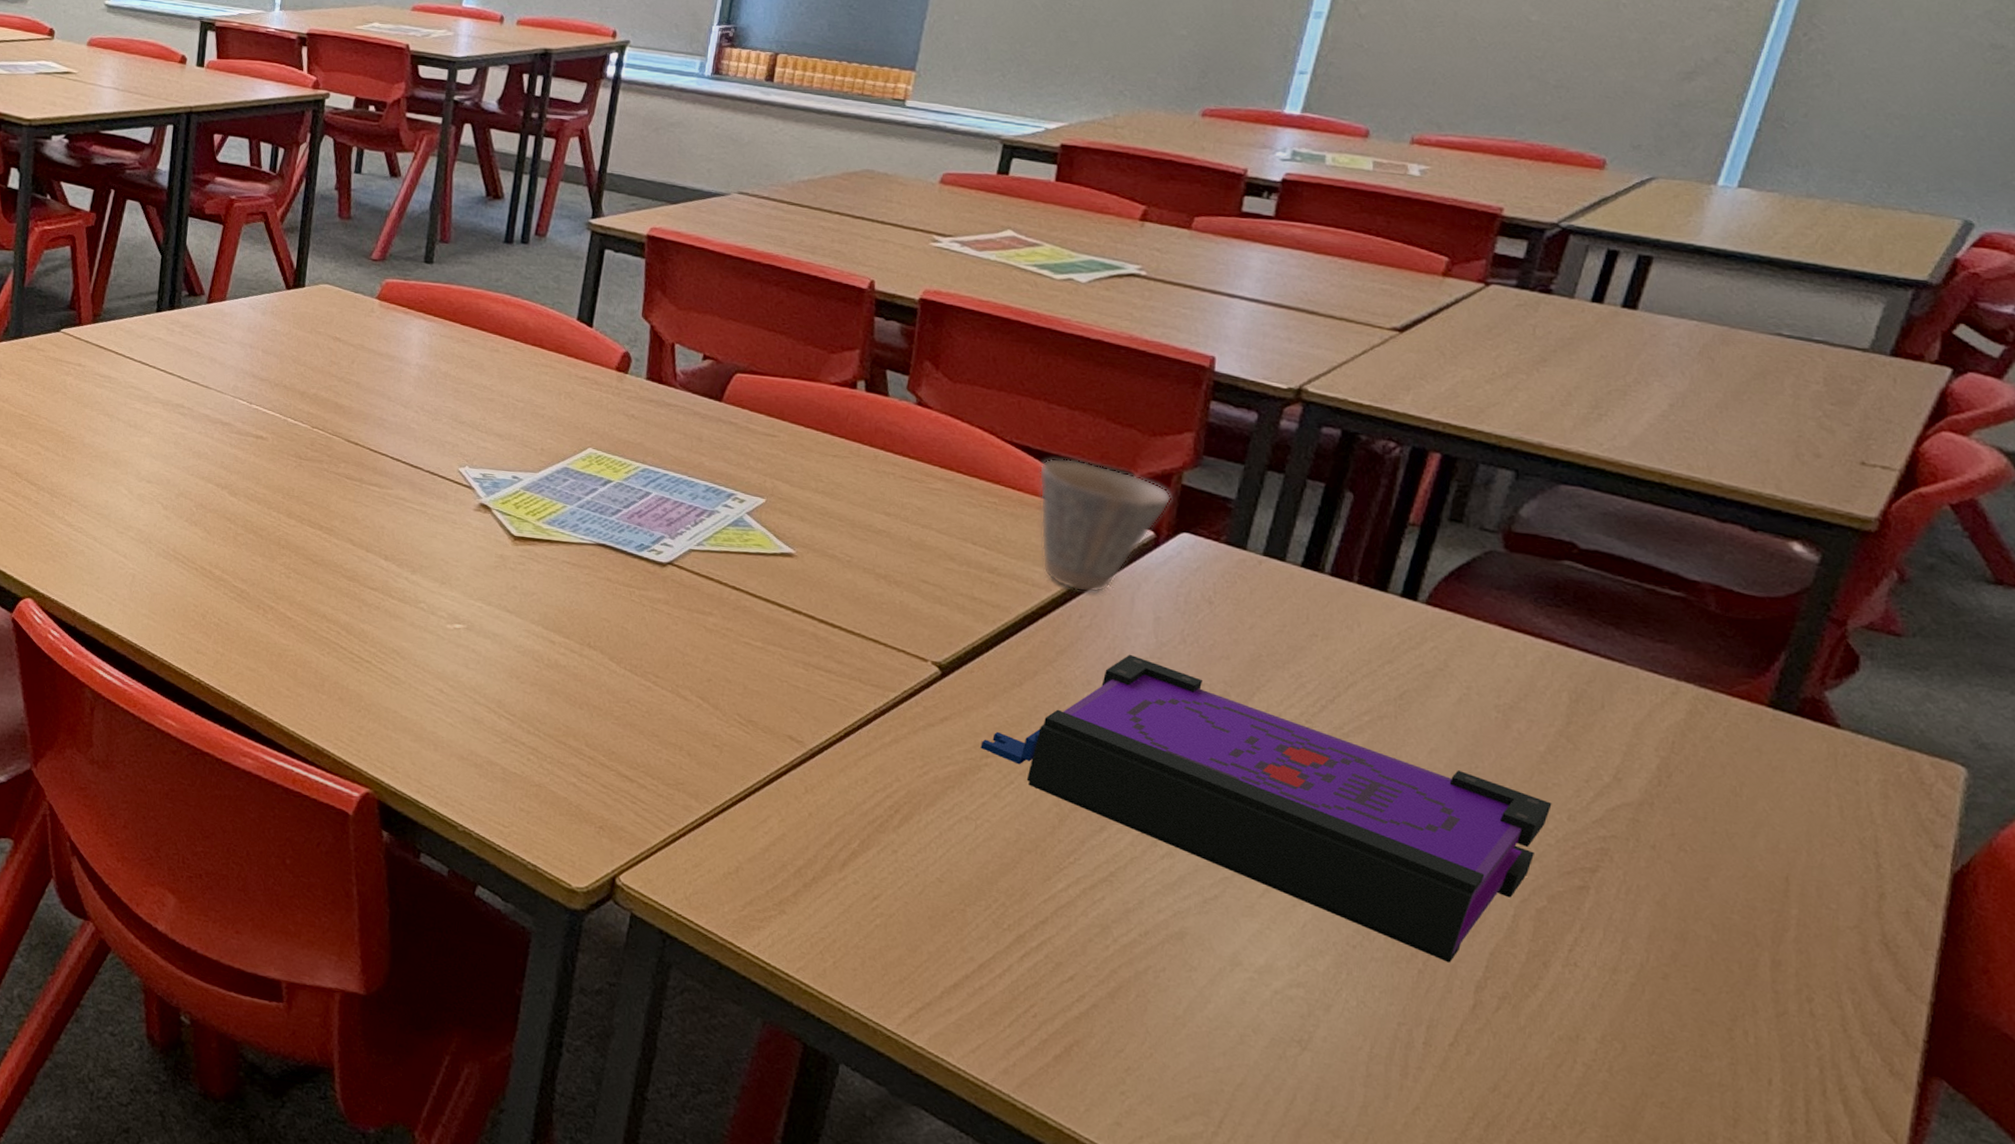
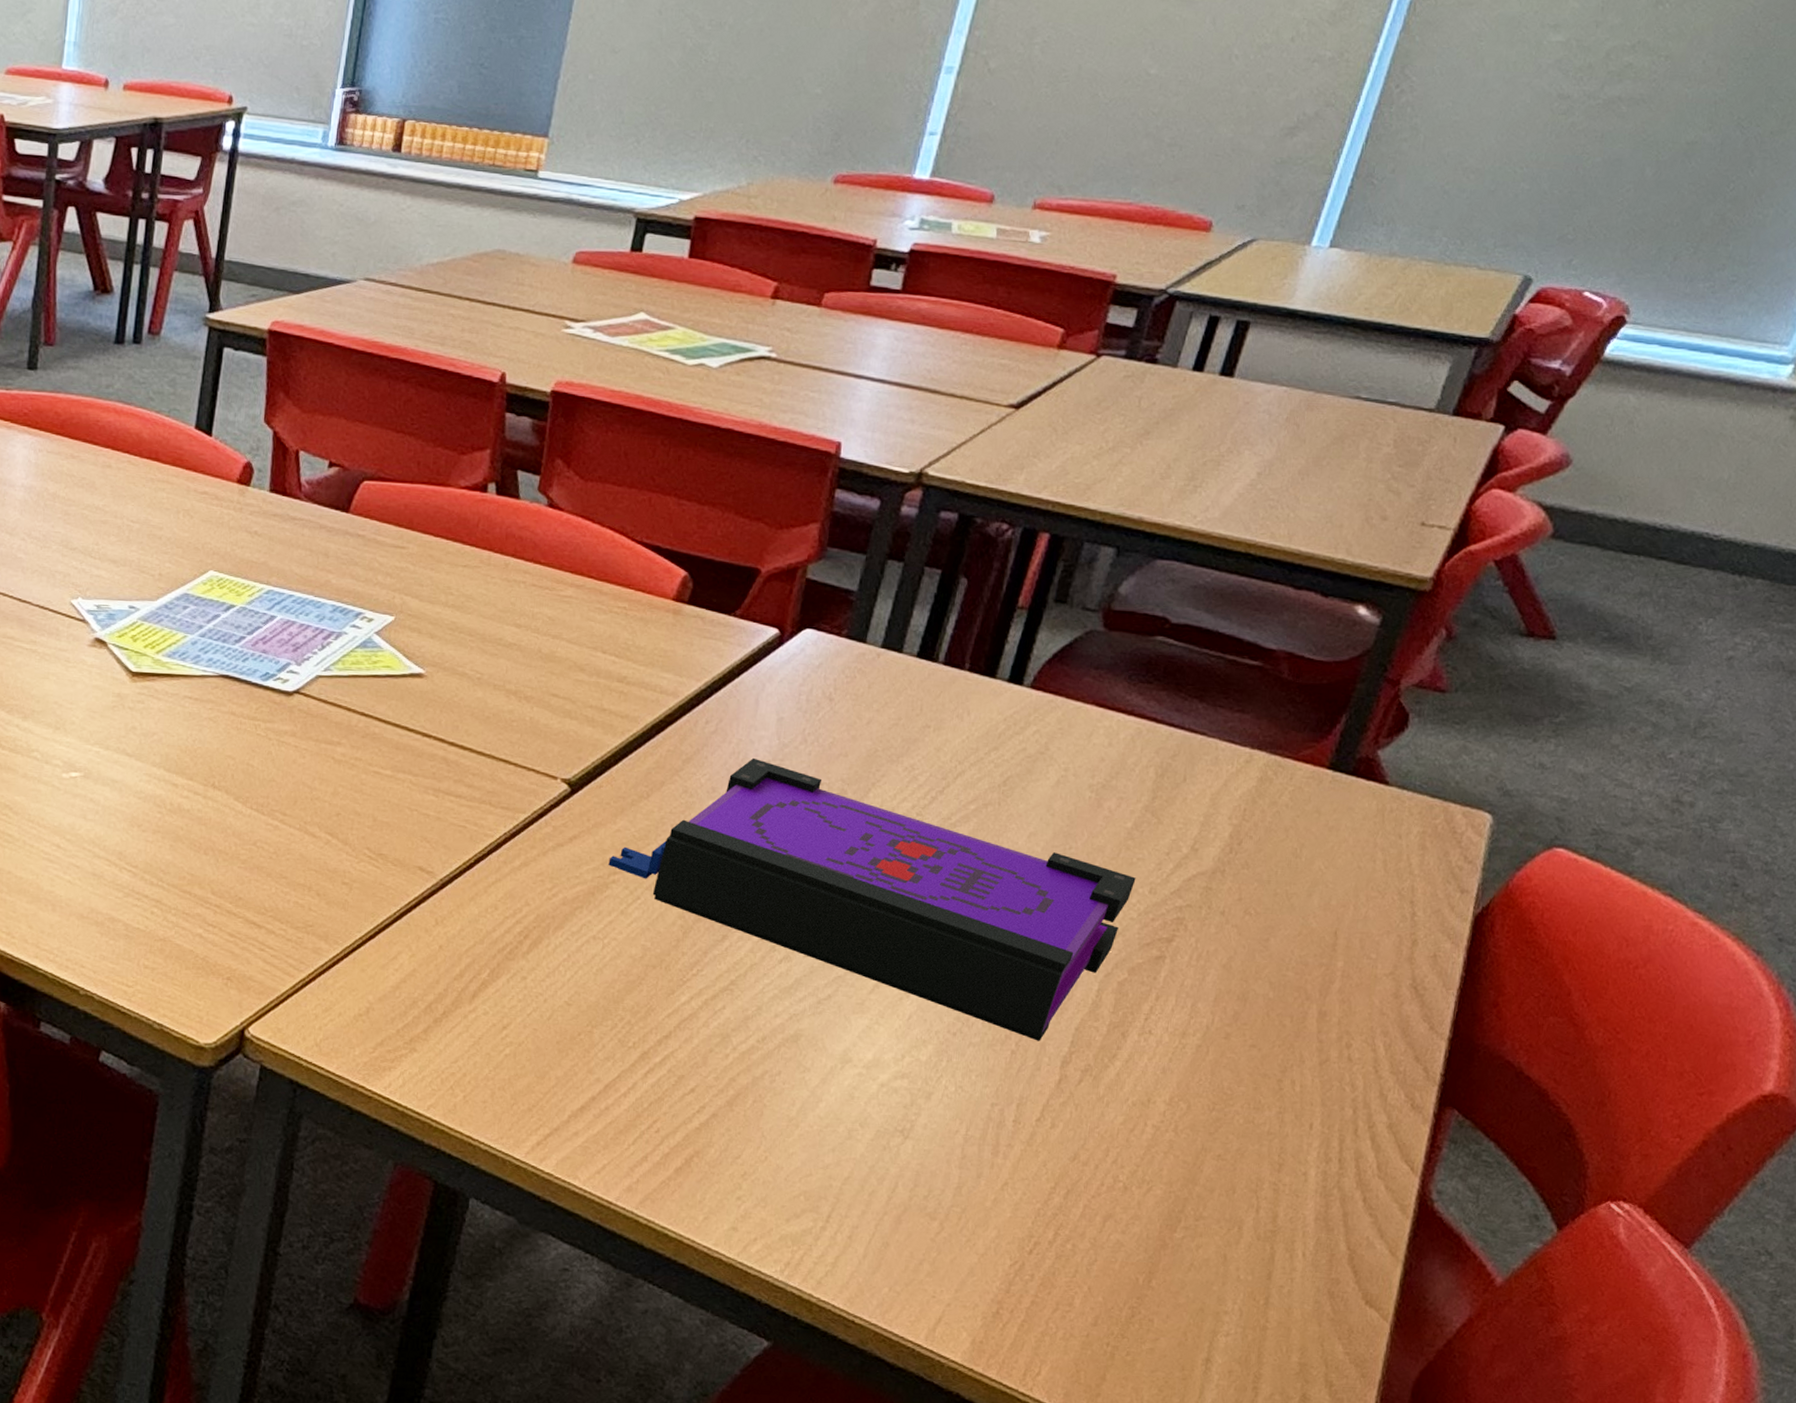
cup: present [1038,458,1172,593] -> none [668,557,796,697]

